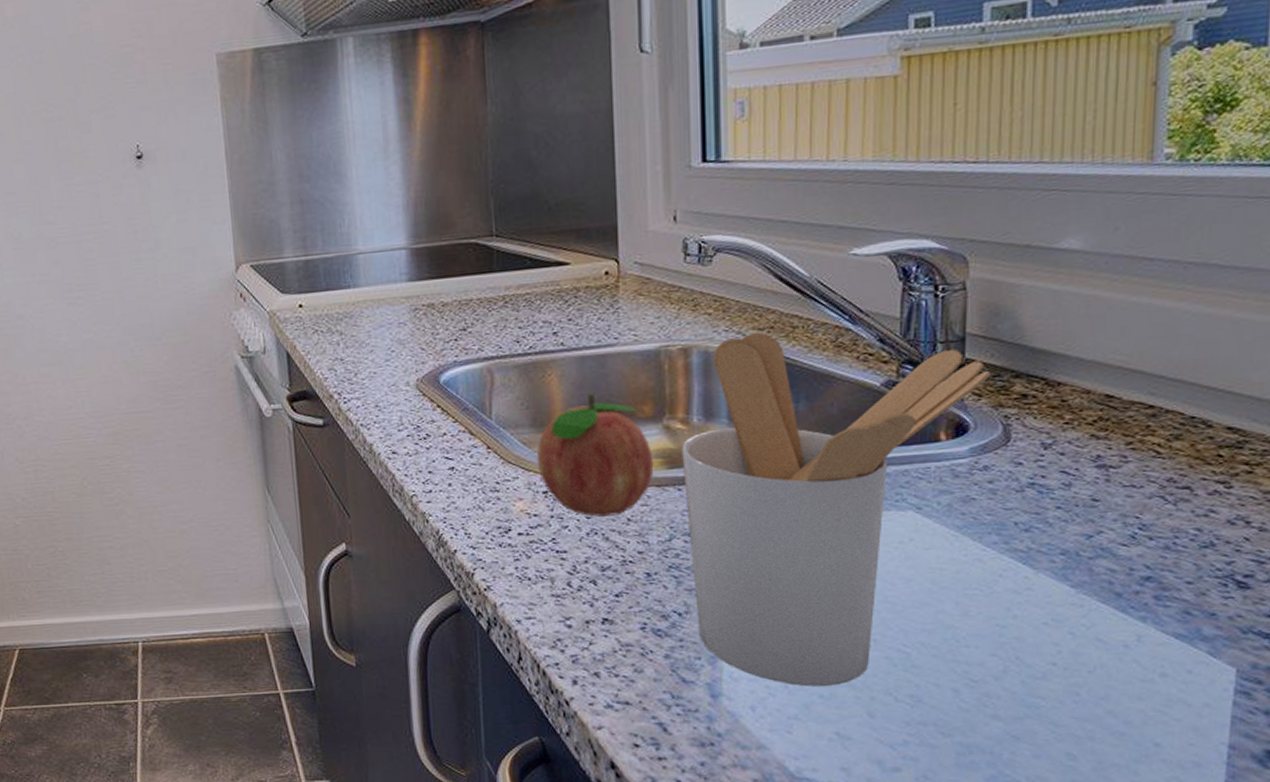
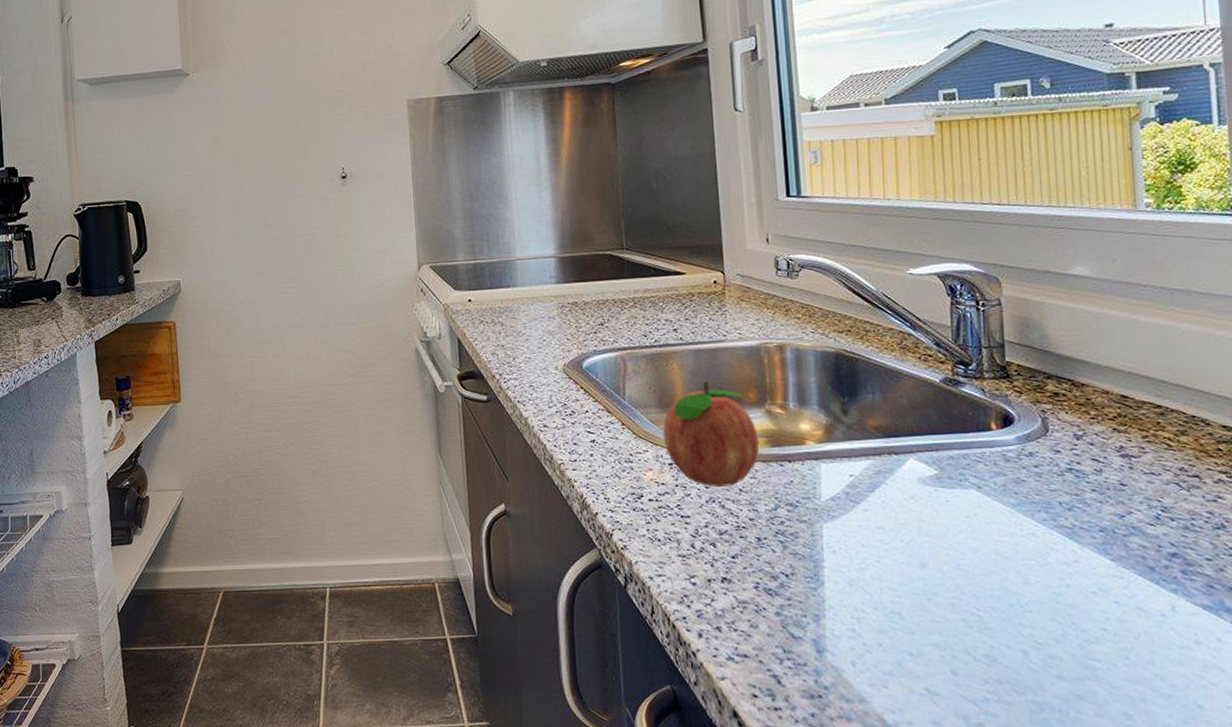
utensil holder: present [681,332,992,687] -> none [781,334,1028,645]

